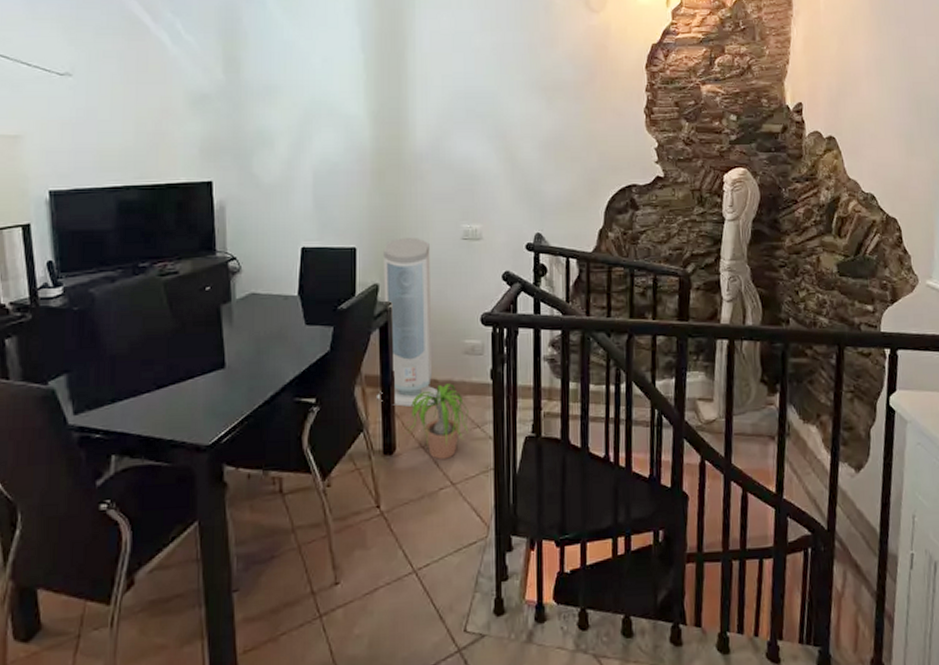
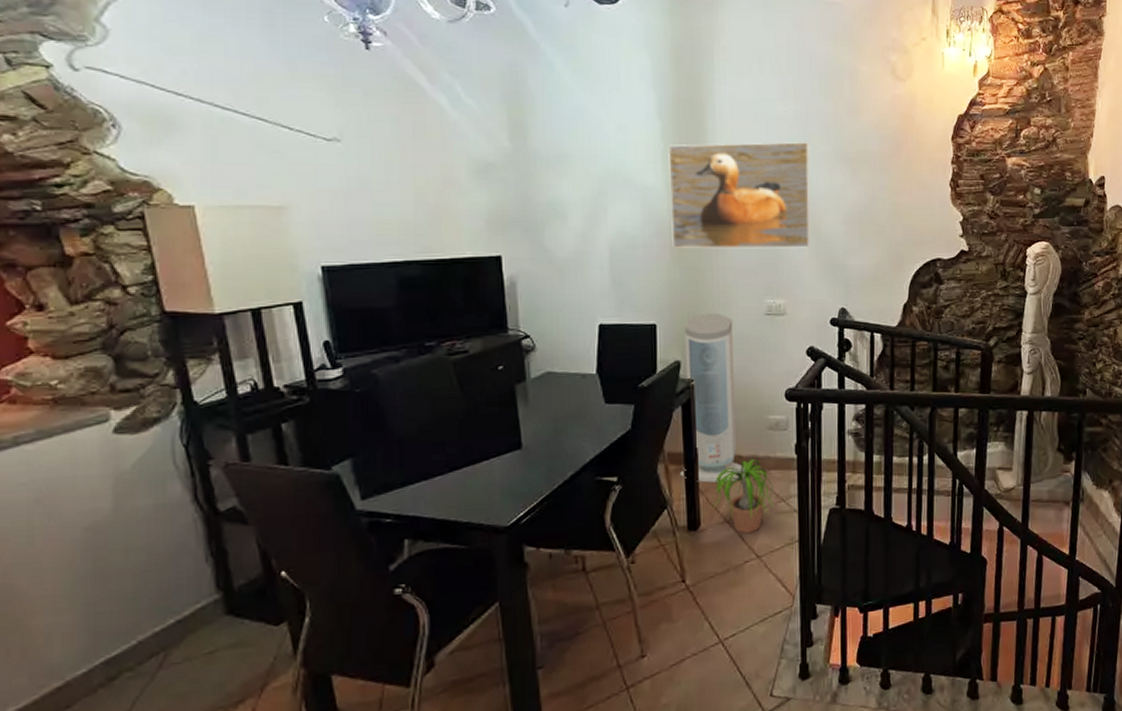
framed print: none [371,71,507,175] -> present [668,141,810,249]

